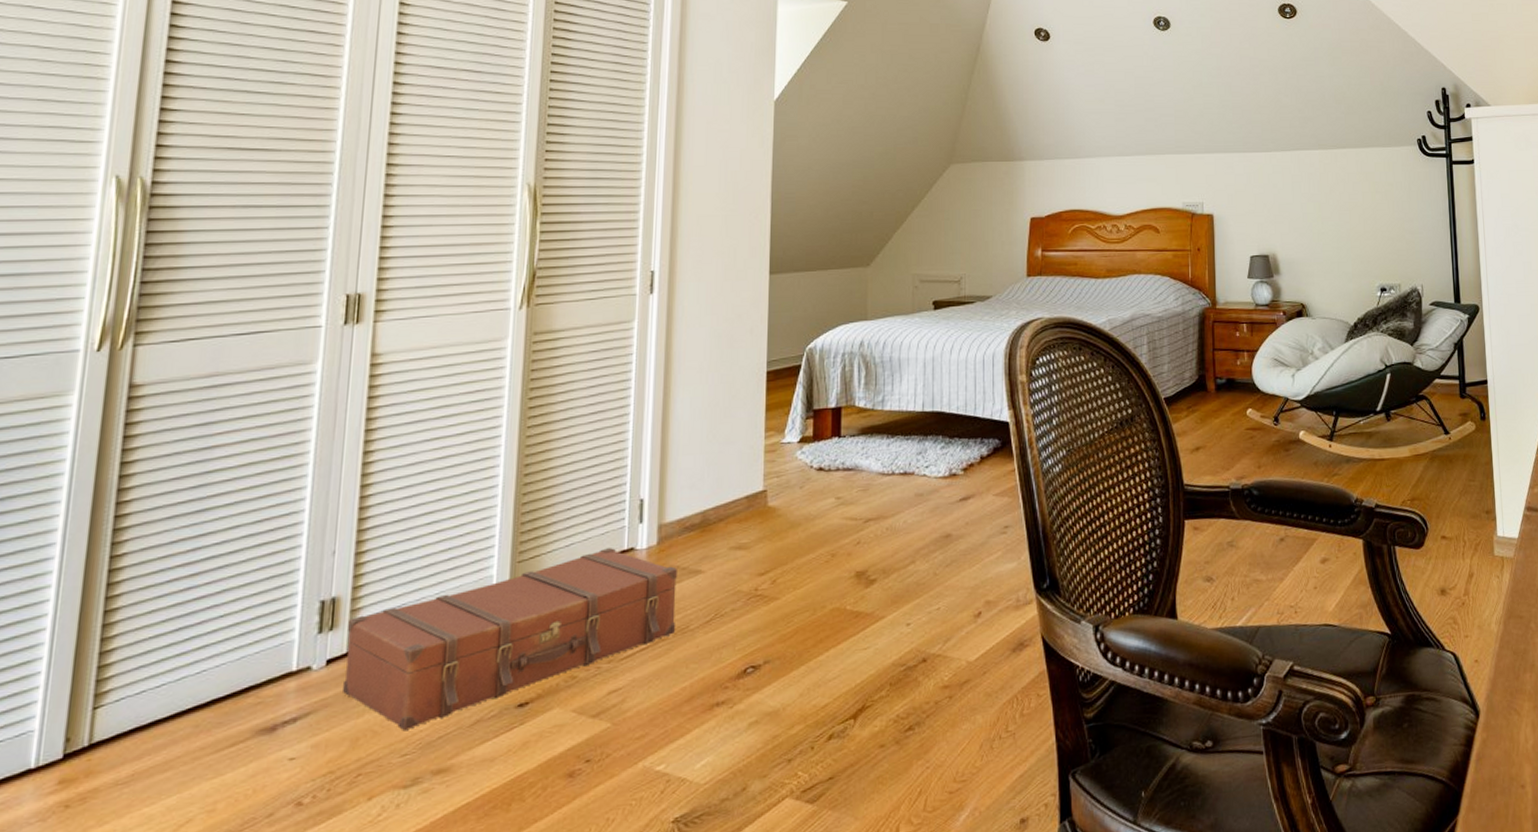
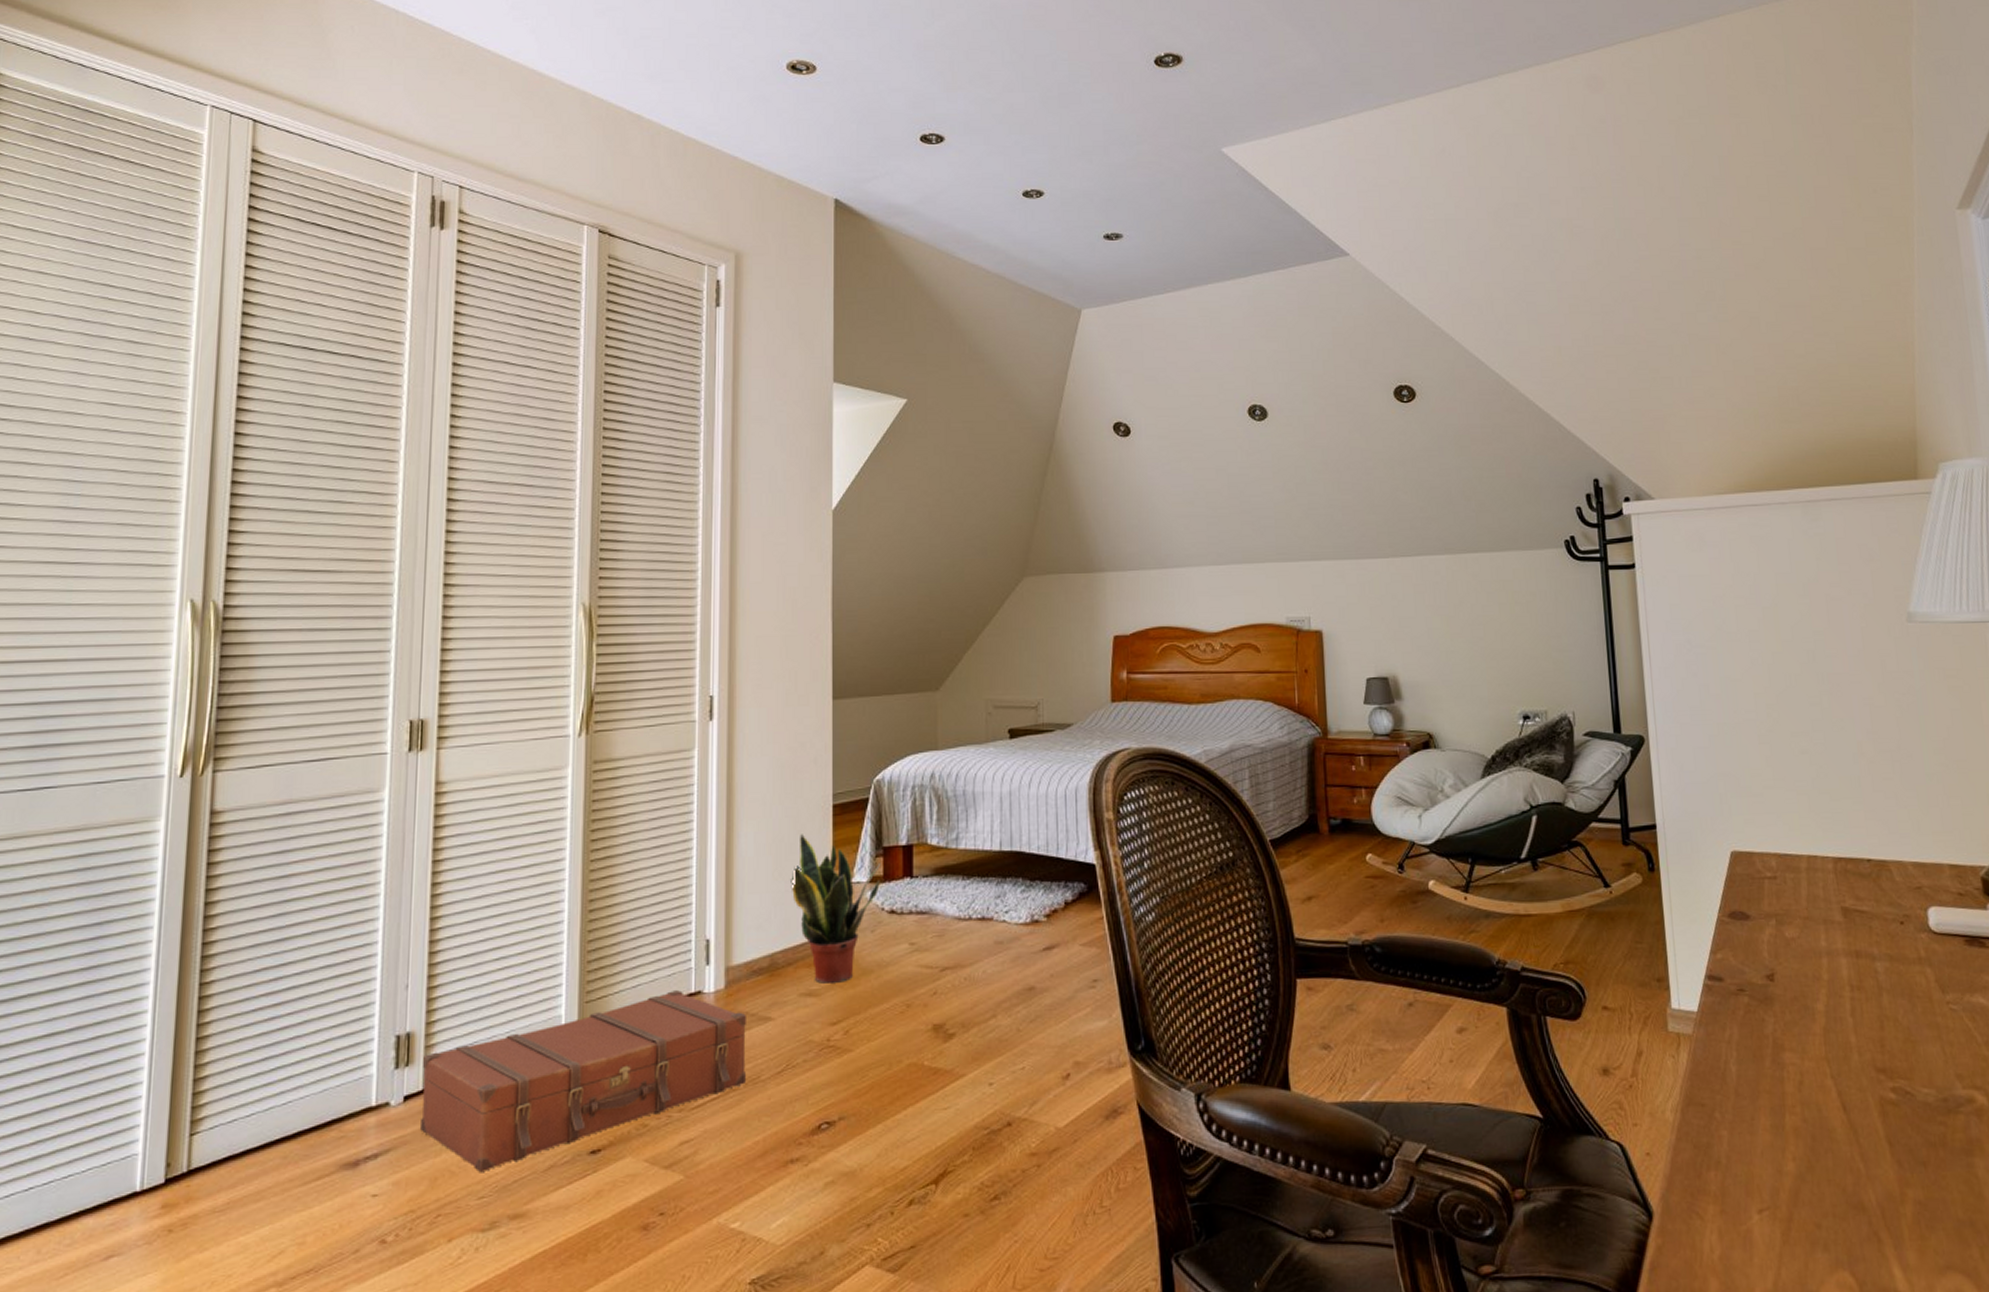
potted plant: none [724,399,811,537] -> present [791,834,882,984]

